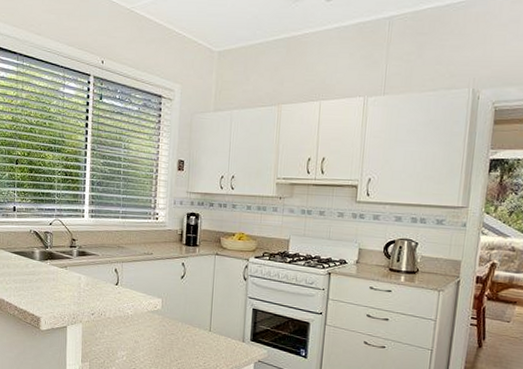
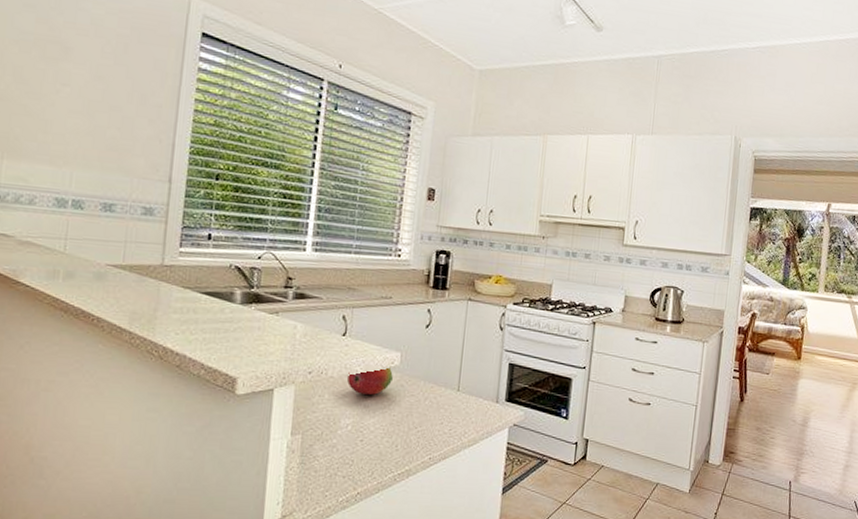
fruit: none [120,311,156,333] -> present [346,367,393,395]

